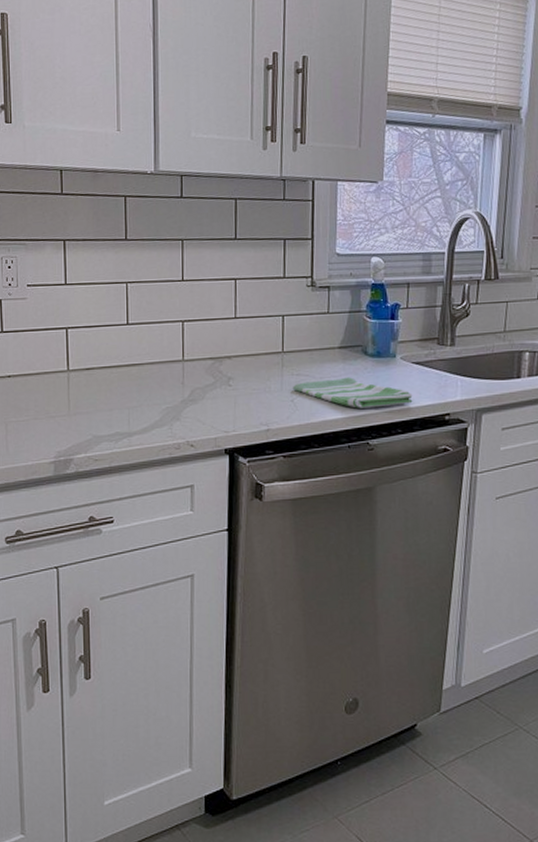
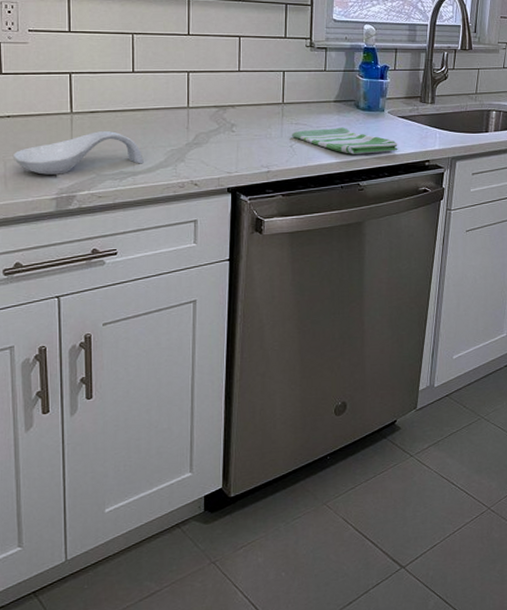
spoon rest: none [13,389,138,437] -> present [12,131,142,175]

